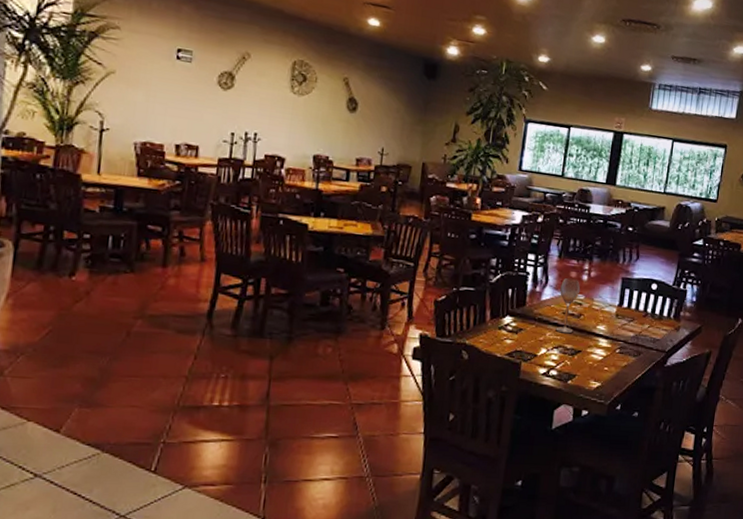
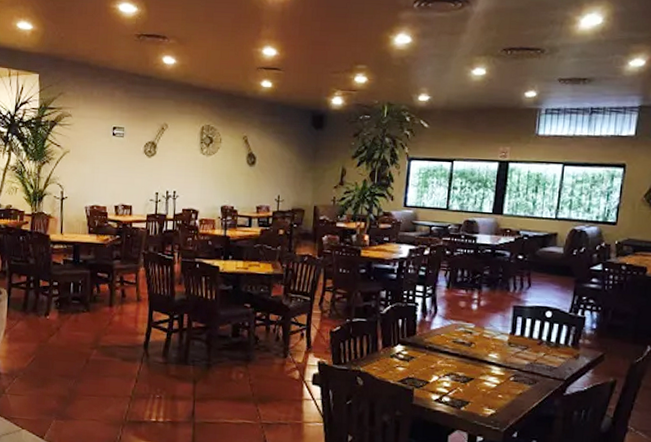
wineglass: present [556,277,581,334] -> none [446,307,471,362]

